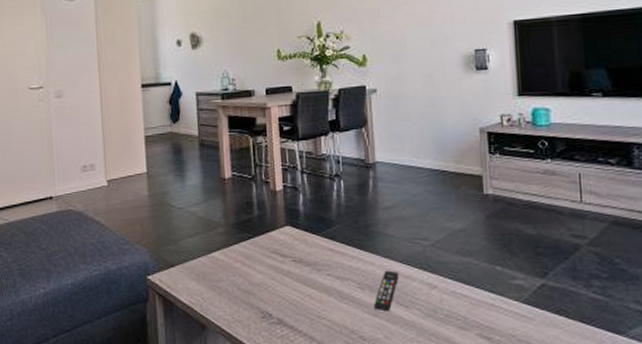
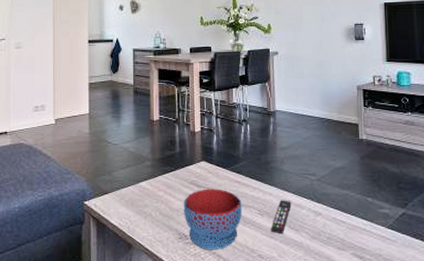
bowl: none [265,258,338,331] -> present [183,189,242,250]

